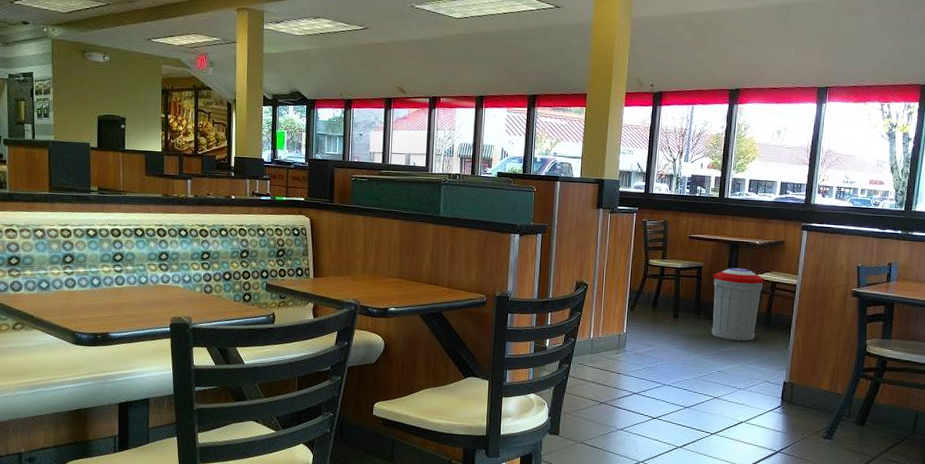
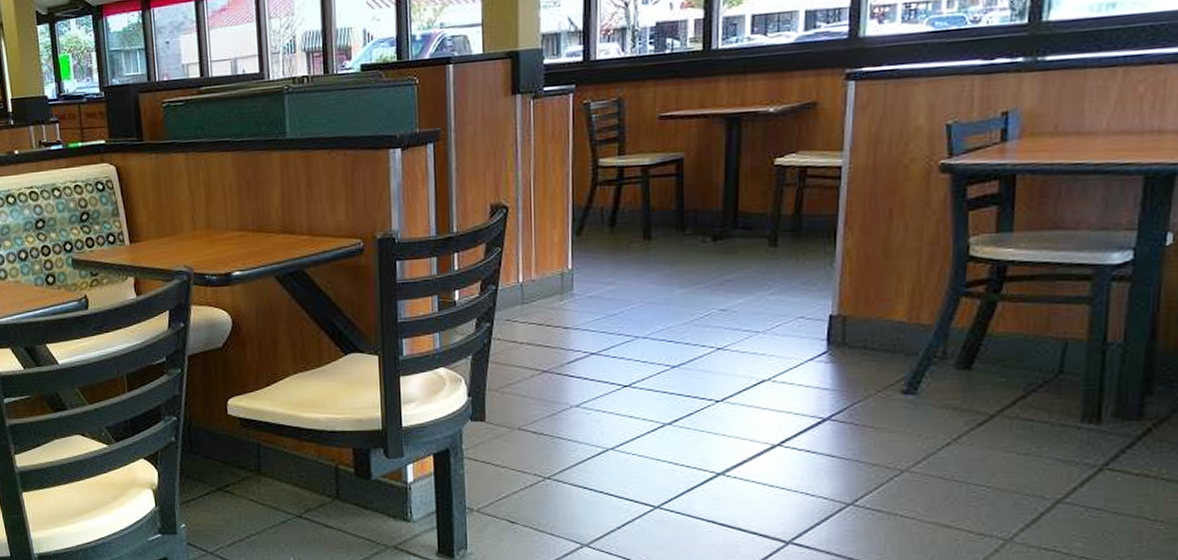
trash can: present [711,267,765,341] -> none [702,152,788,263]

